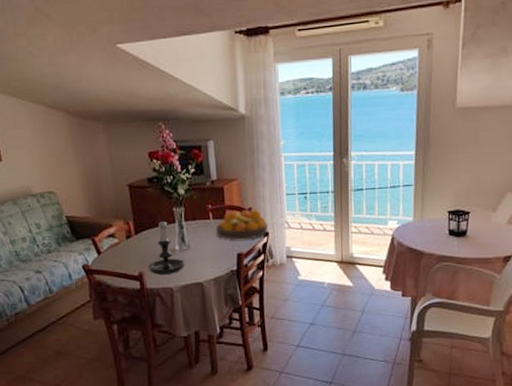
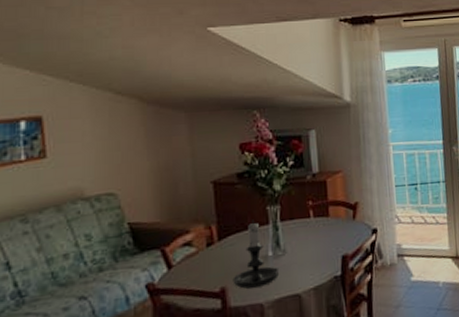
fruit bowl: present [216,209,268,240] -> none [318,204,376,241]

